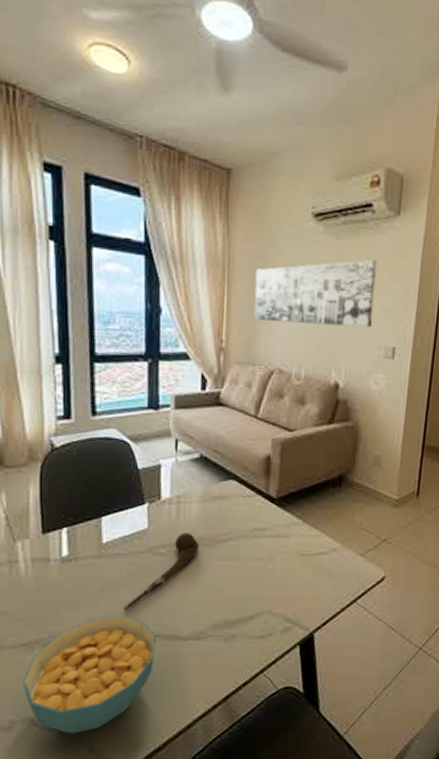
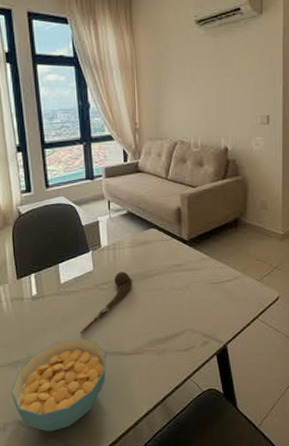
wall art: present [254,259,378,328] -> none [157,50,249,105]

